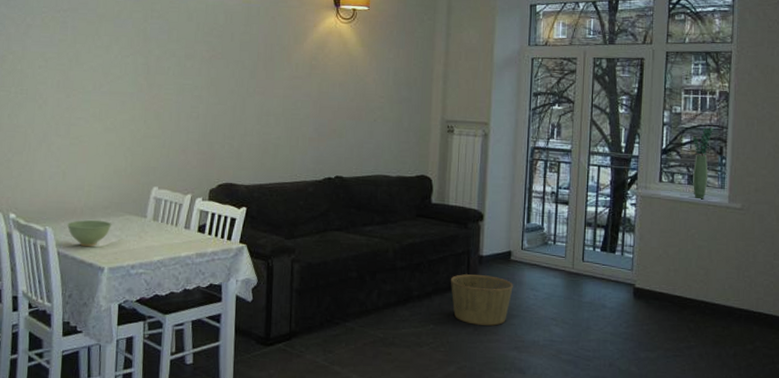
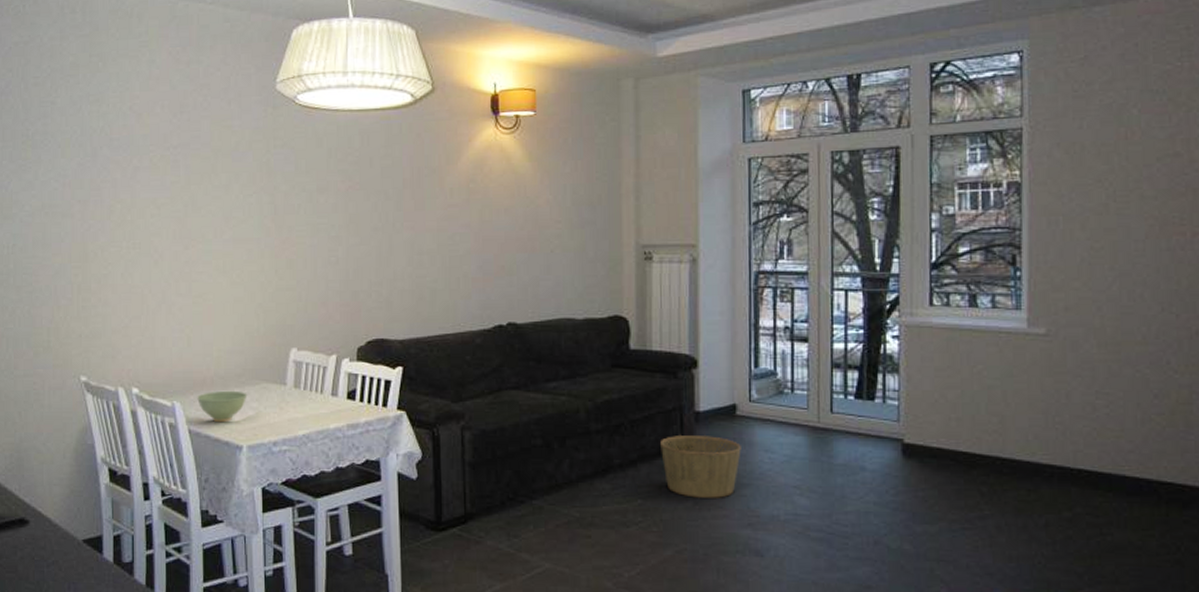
vase: present [693,124,714,200] -> none [973,226,1002,326]

